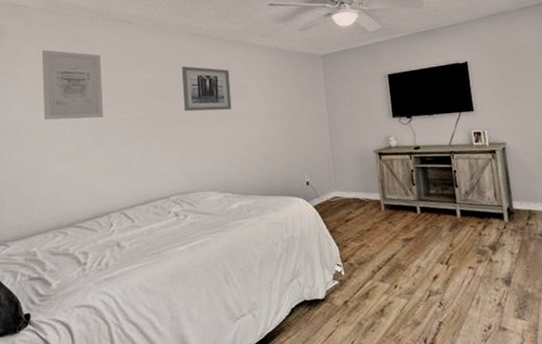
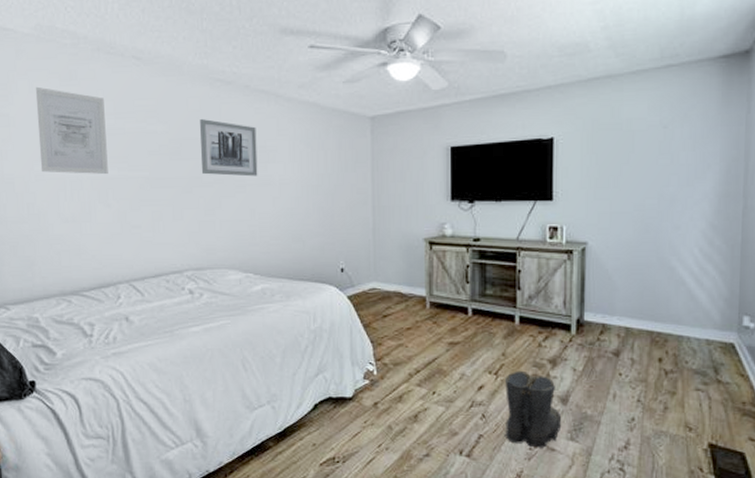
boots: none [454,258,509,329] -> present [504,370,562,448]

